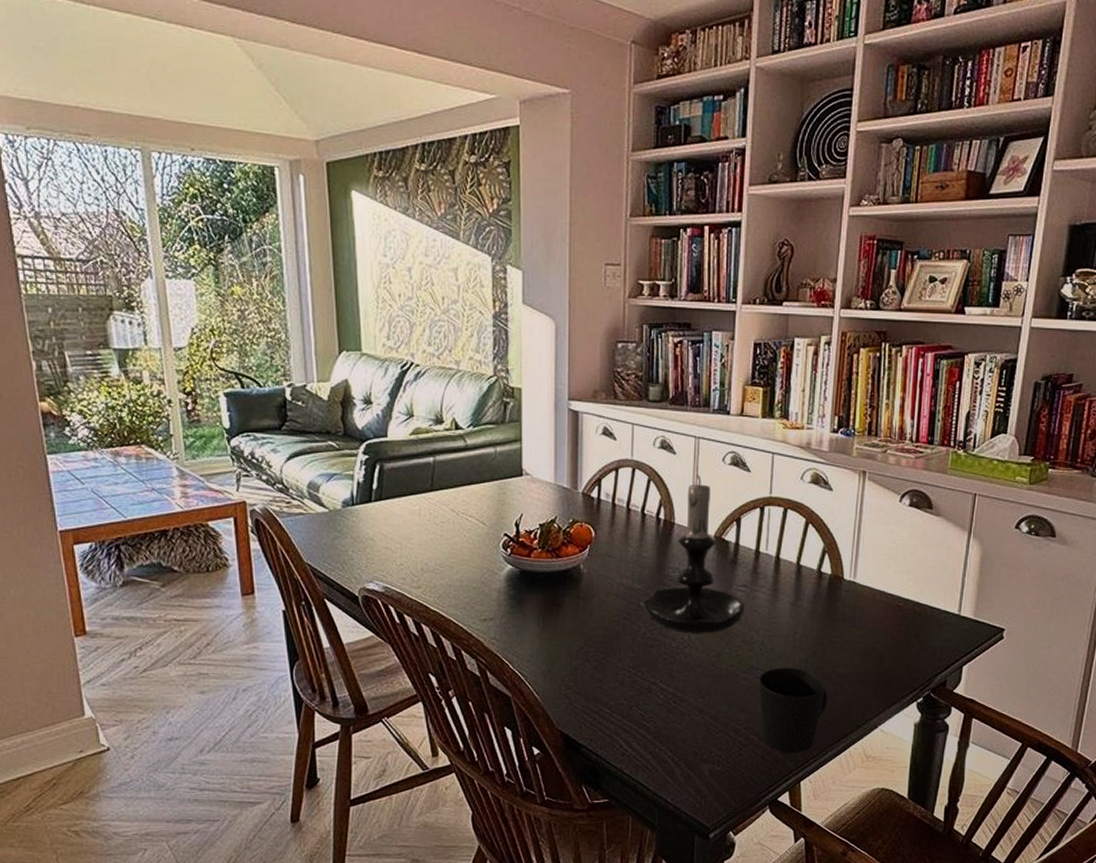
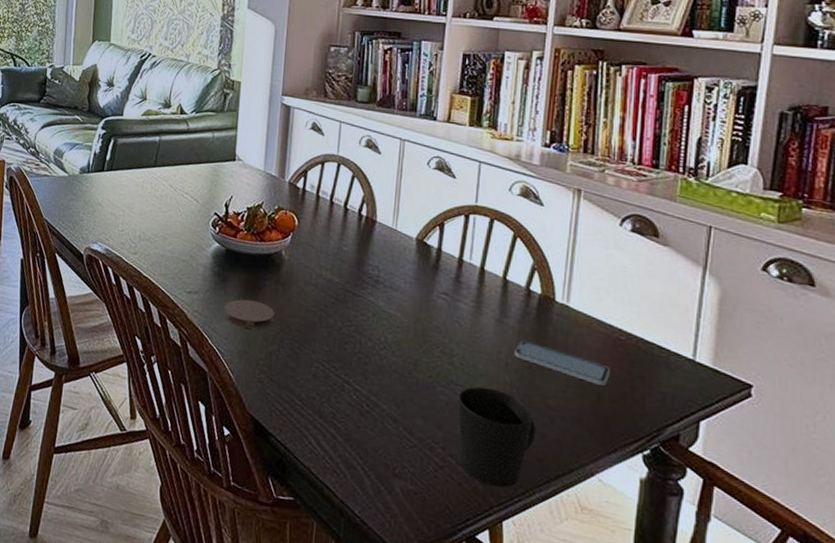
coaster: none [523,619,577,647] -> present [223,299,275,329]
candle holder: present [639,475,745,634] -> none [336,176,446,339]
smartphone: none [808,619,892,649] -> present [514,340,611,386]

